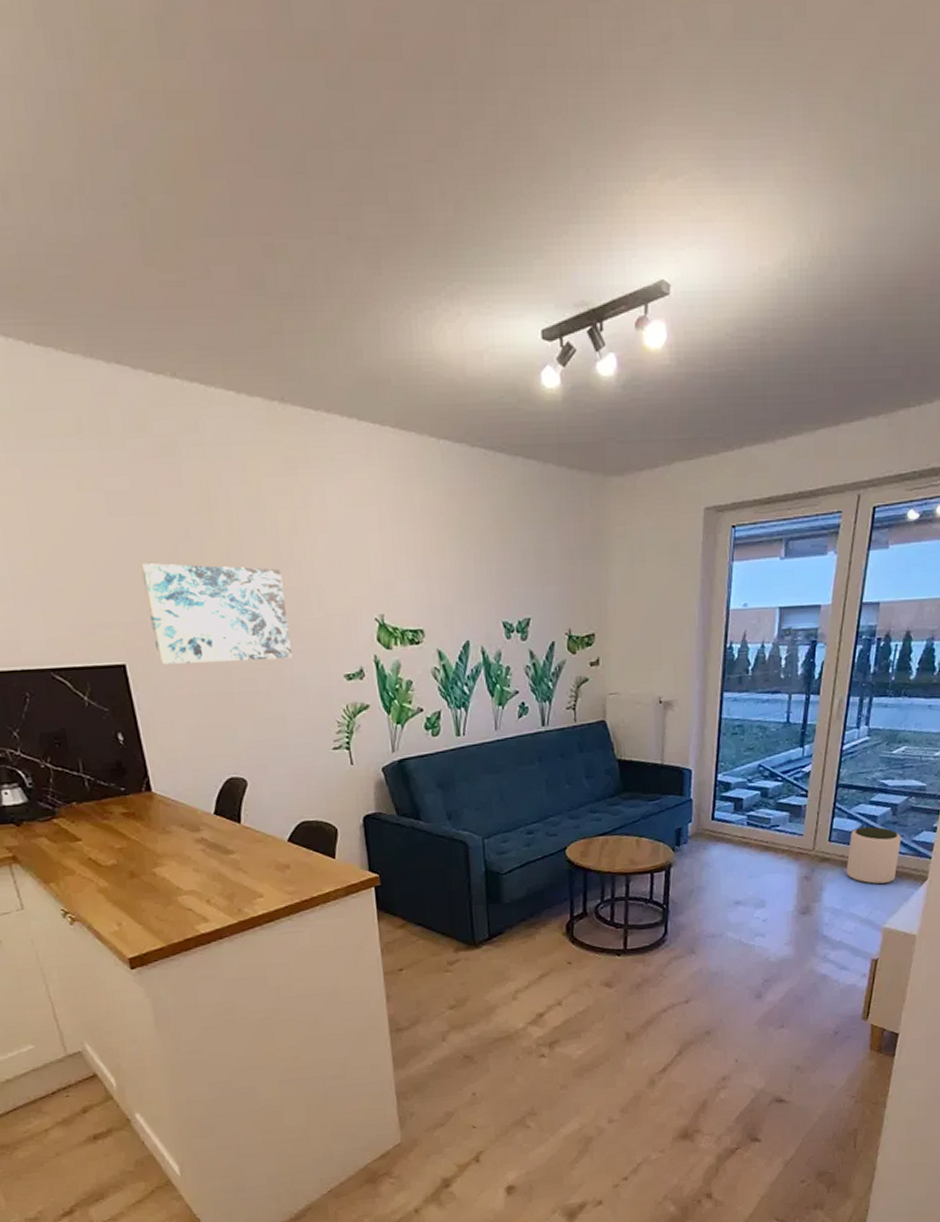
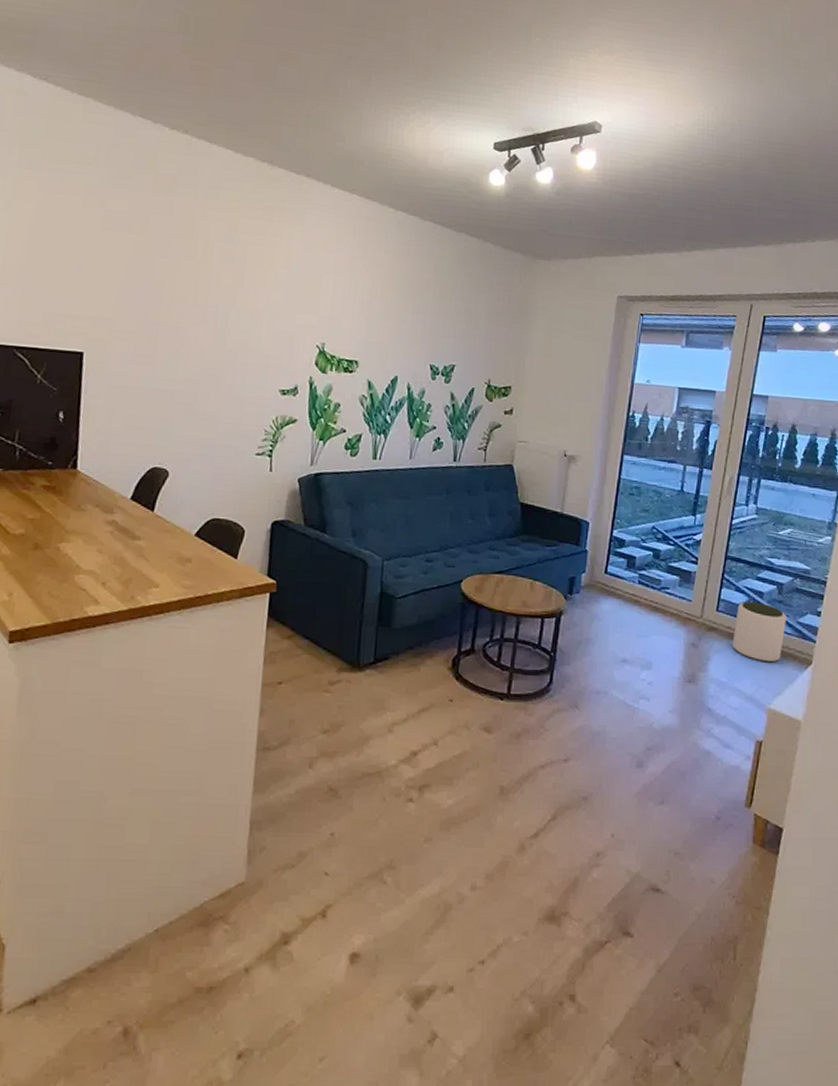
wall art: present [139,563,292,665] -> none [114,271,242,369]

